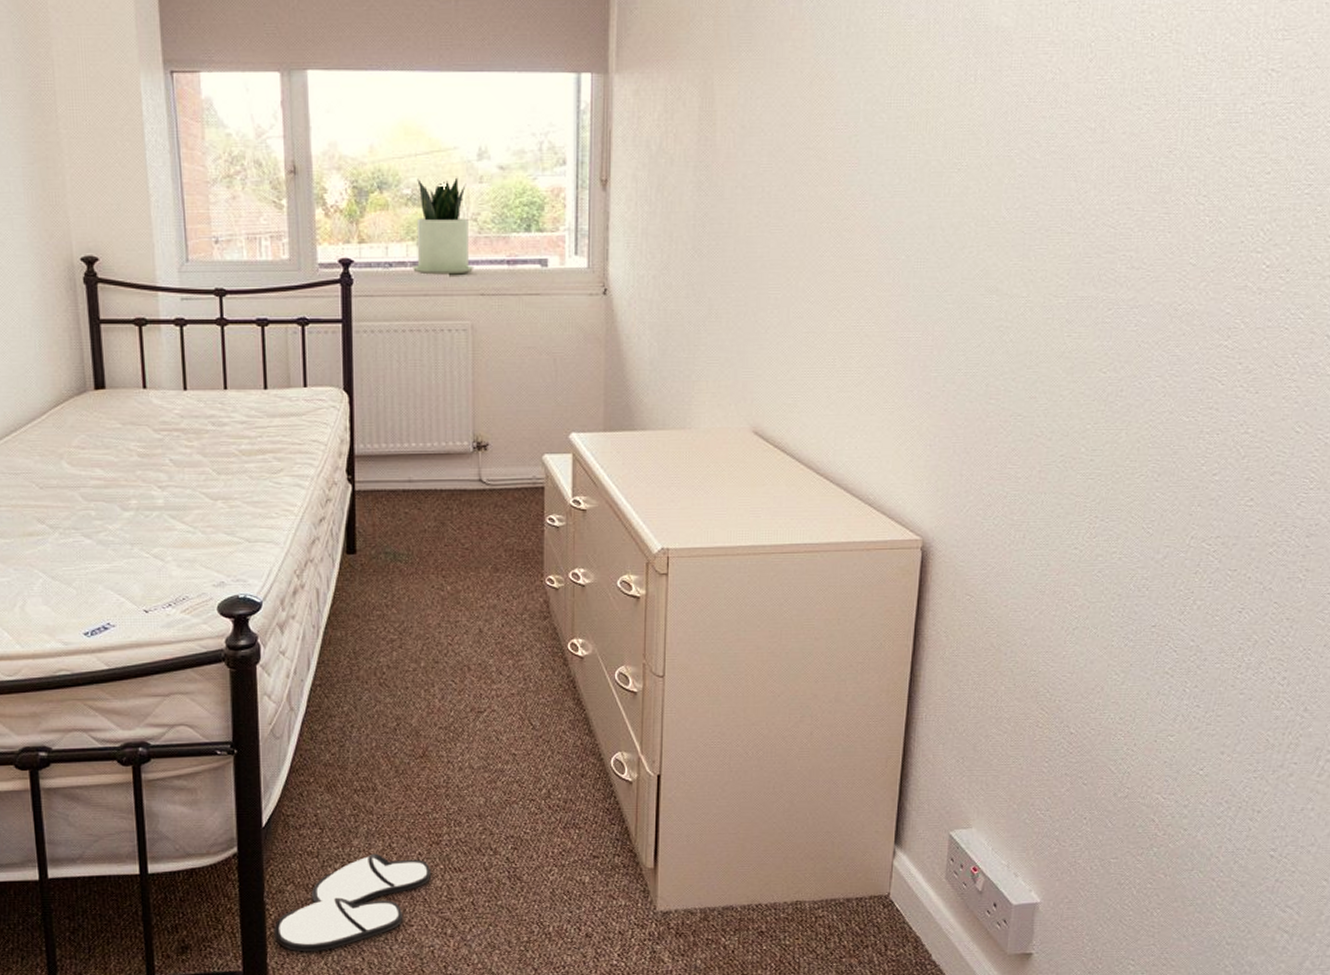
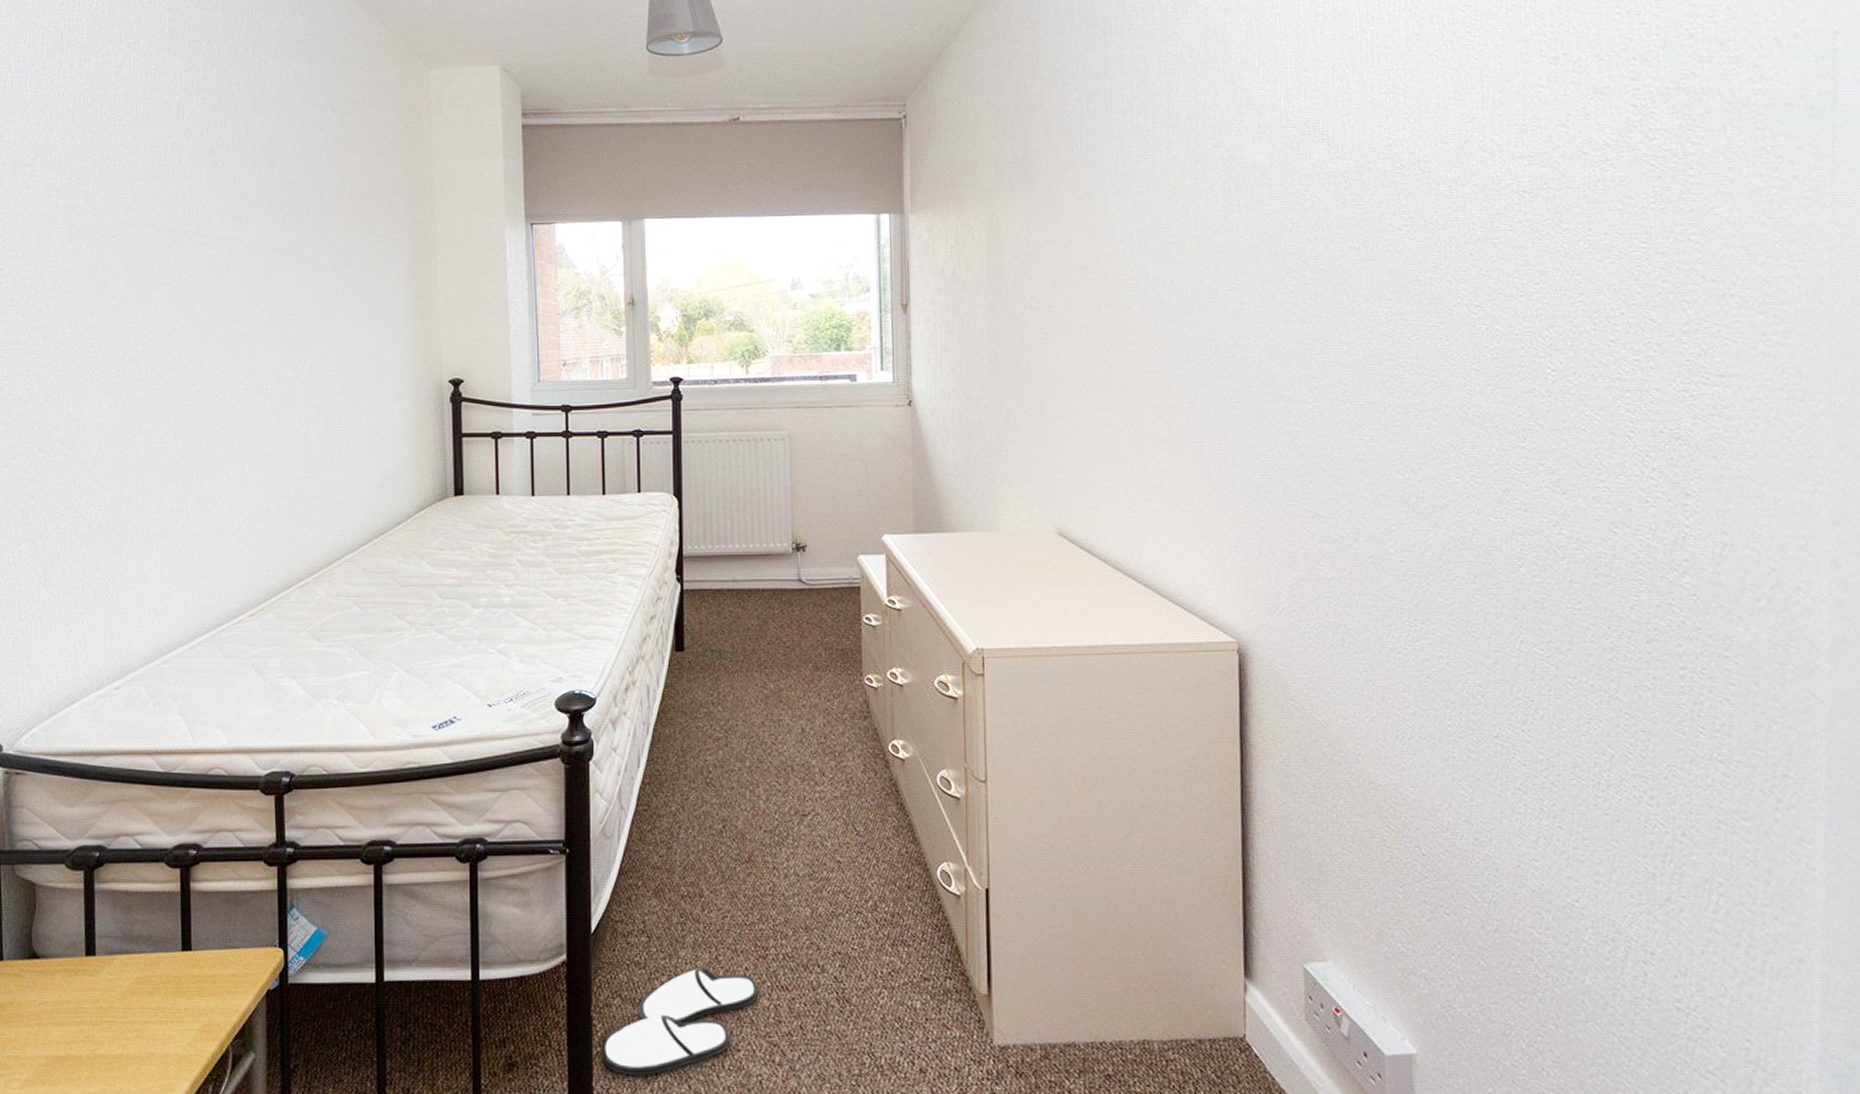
planter: present [413,177,475,275] -> none [735,305,791,390]

